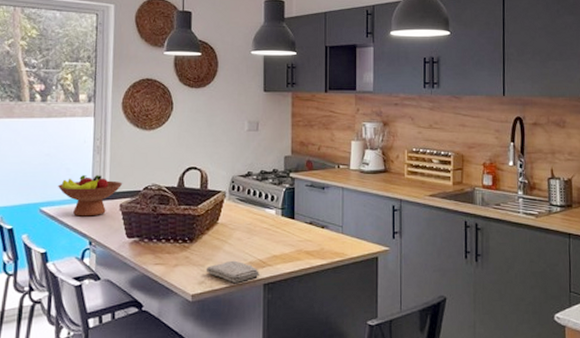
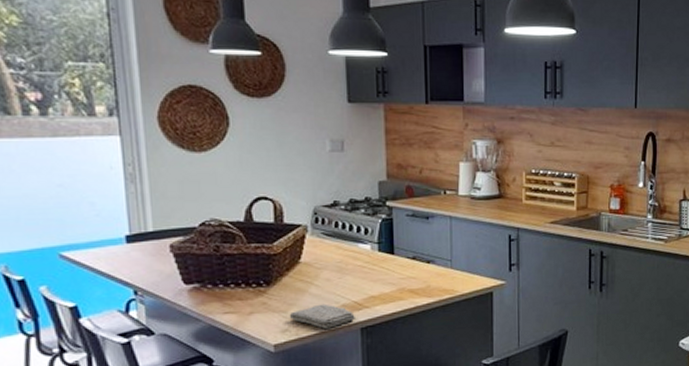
fruit bowl: present [58,175,123,217] -> none [81,210,171,262]

